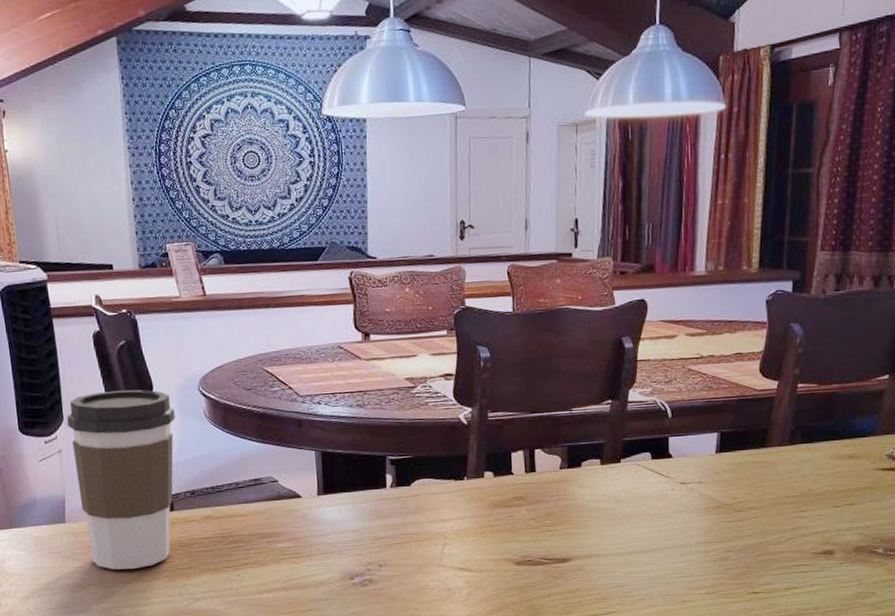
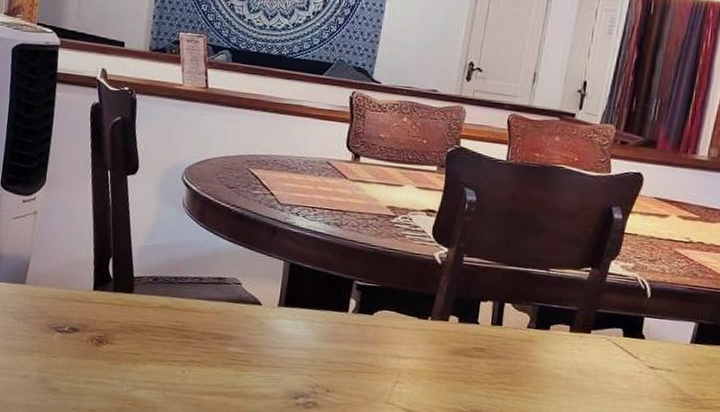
coffee cup: present [67,389,176,570] -> none [43,162,155,345]

